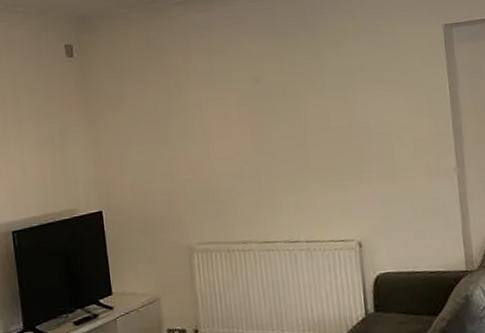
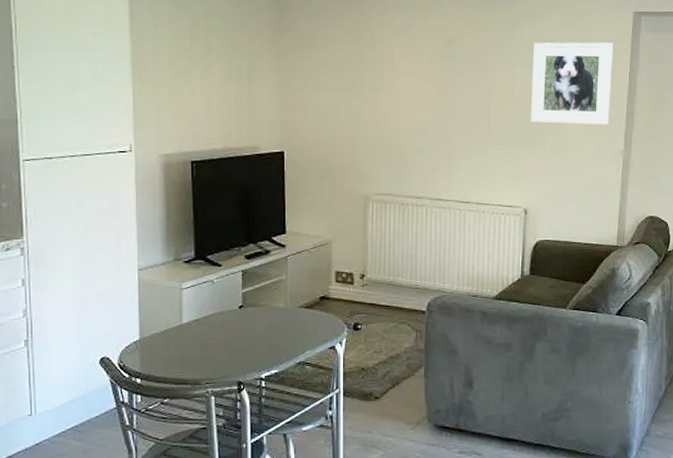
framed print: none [343,58,436,151] -> present [530,42,614,125]

